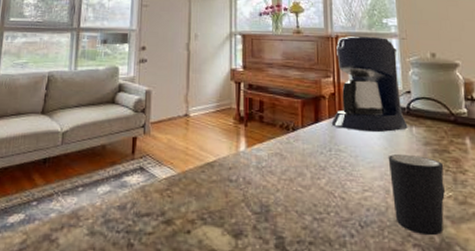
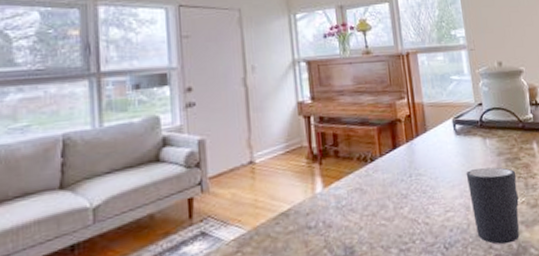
coffee maker: present [331,36,408,133] -> none [408,50,482,152]

